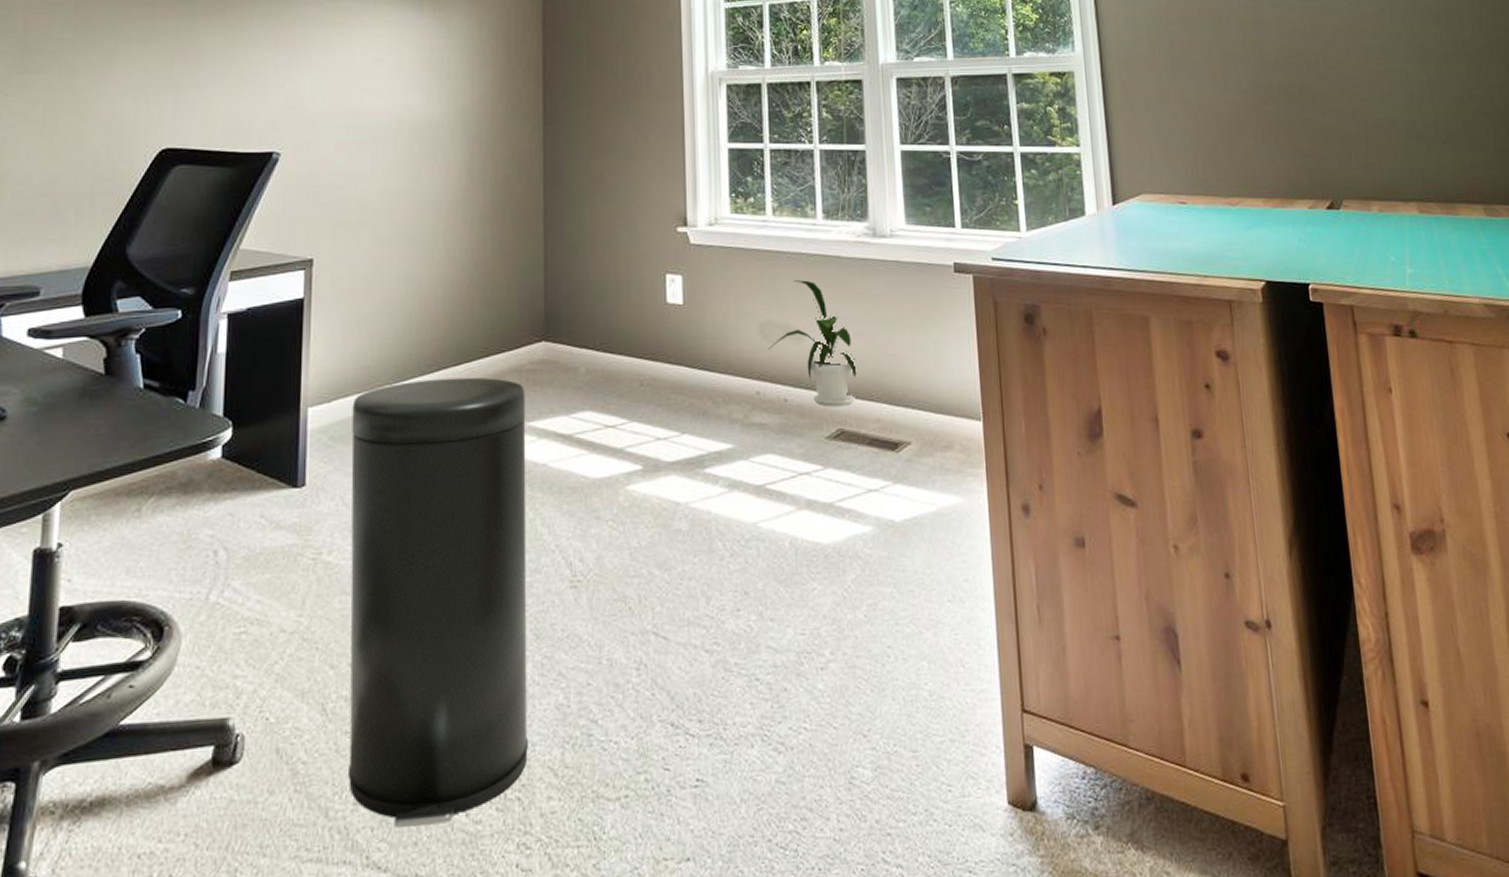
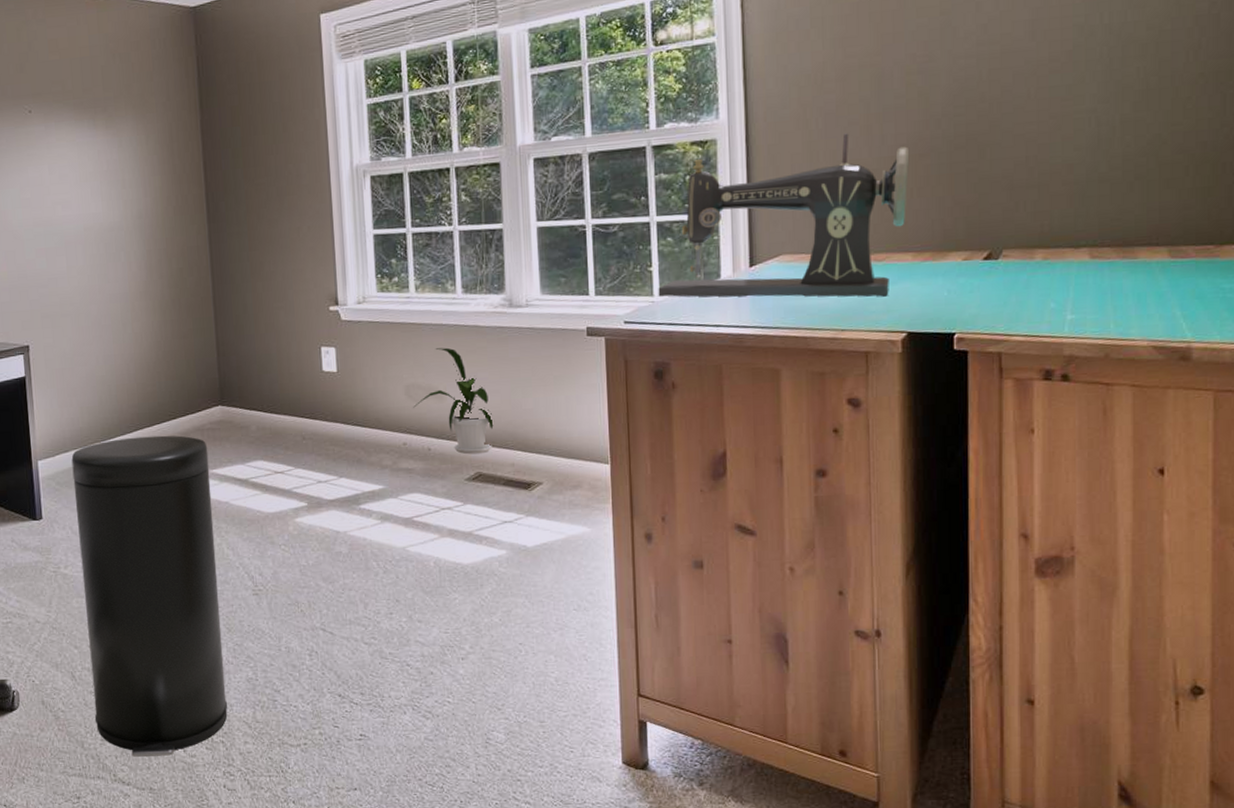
sewing machine: none [1024,75,1254,242] -> present [658,133,910,297]

